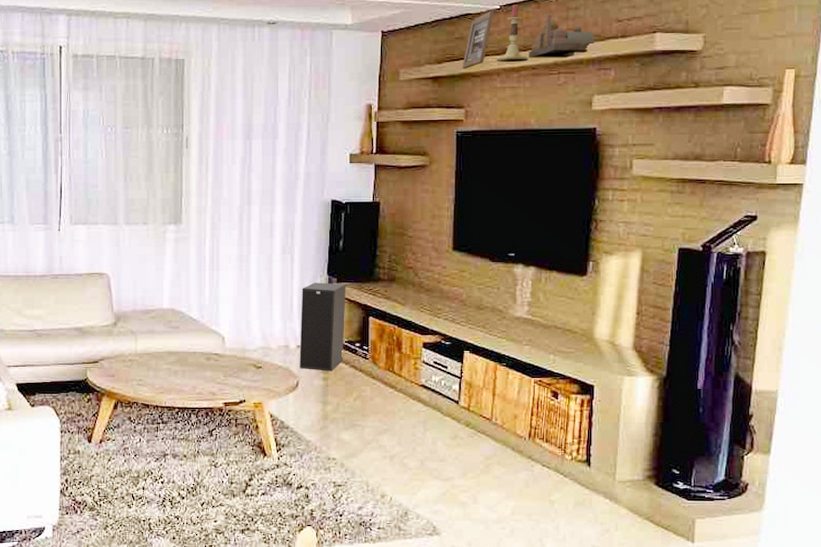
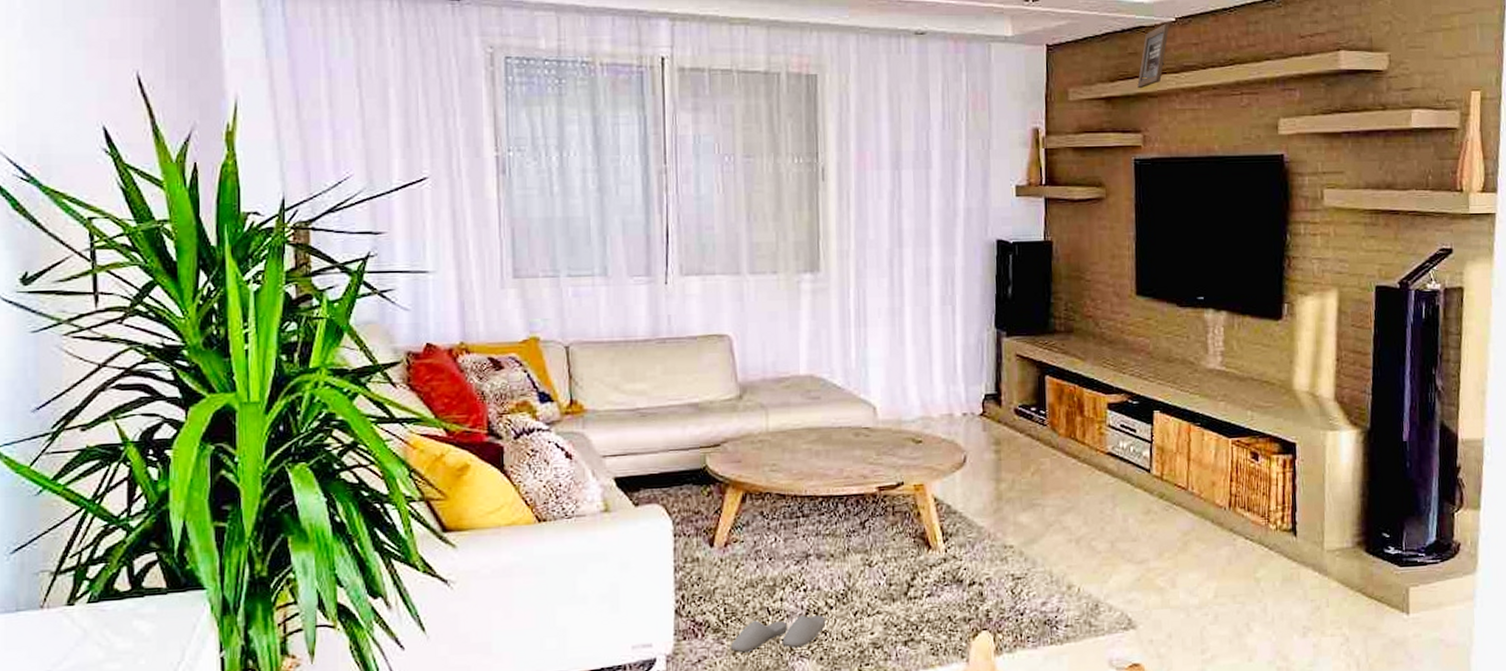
slippers: none [102,502,178,528] -> present [730,615,825,653]
speaker: present [299,282,346,371] -> none [966,337,1018,443]
candlestick: present [496,4,528,63] -> none [1174,16,1208,82]
decorative sculpture: present [528,14,595,59] -> none [1208,28,1278,78]

